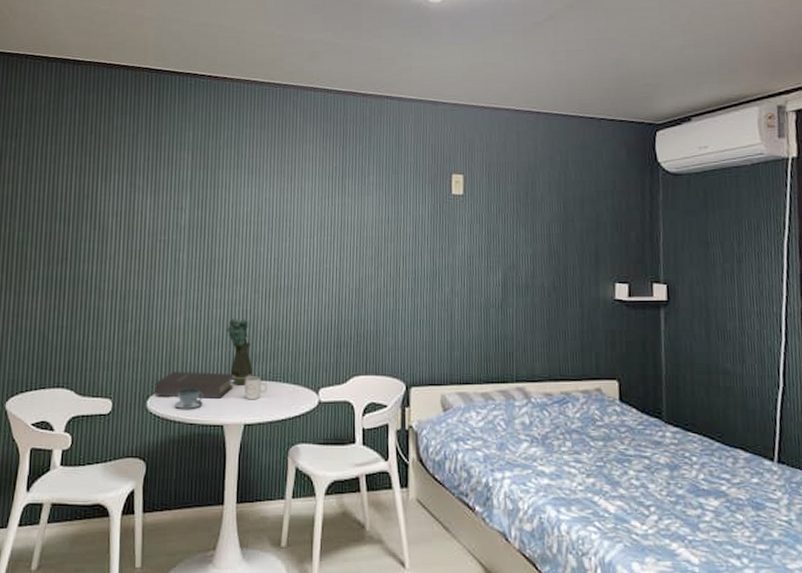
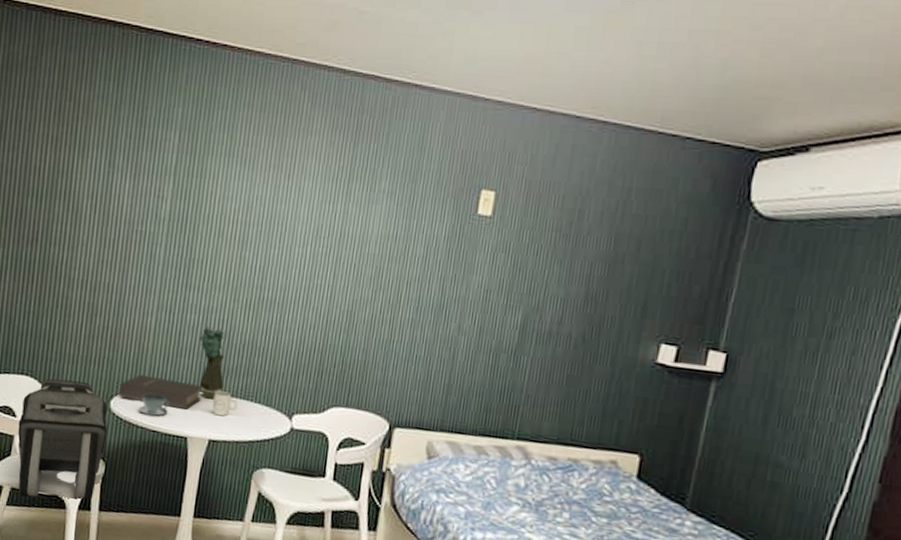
backpack: none [56,386,146,511] -> present [18,379,108,500]

